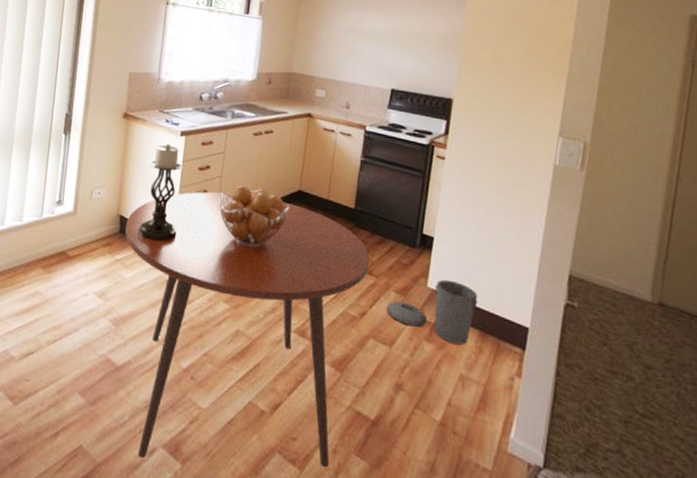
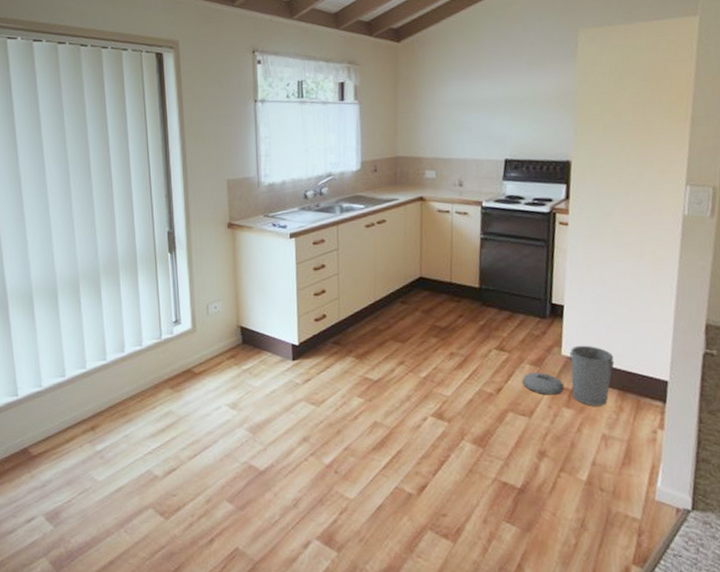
dining table: present [125,192,370,468] -> none [248,289,501,552]
candle holder: present [138,144,182,241] -> none [261,248,301,347]
fruit basket: present [219,185,290,248] -> none [339,279,413,340]

